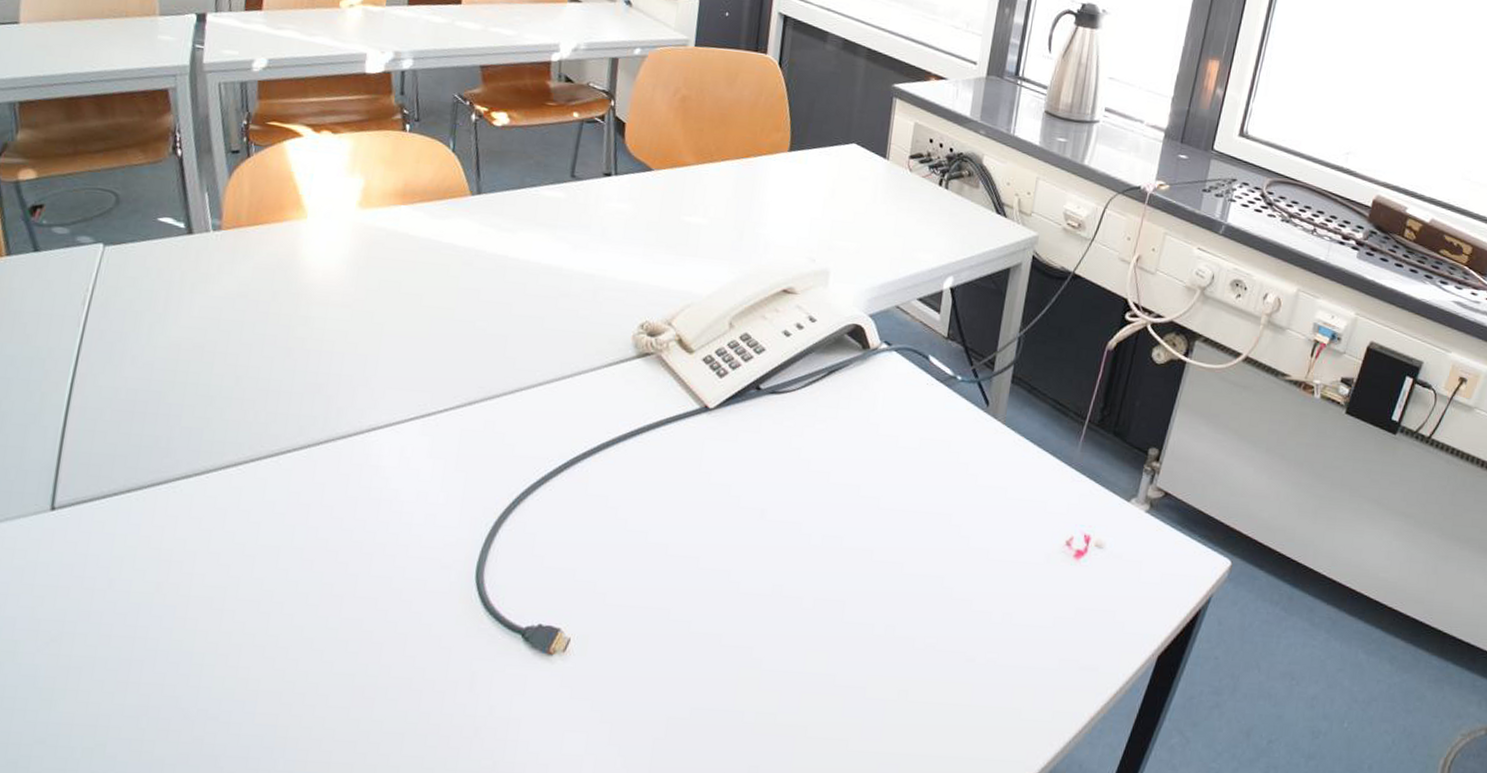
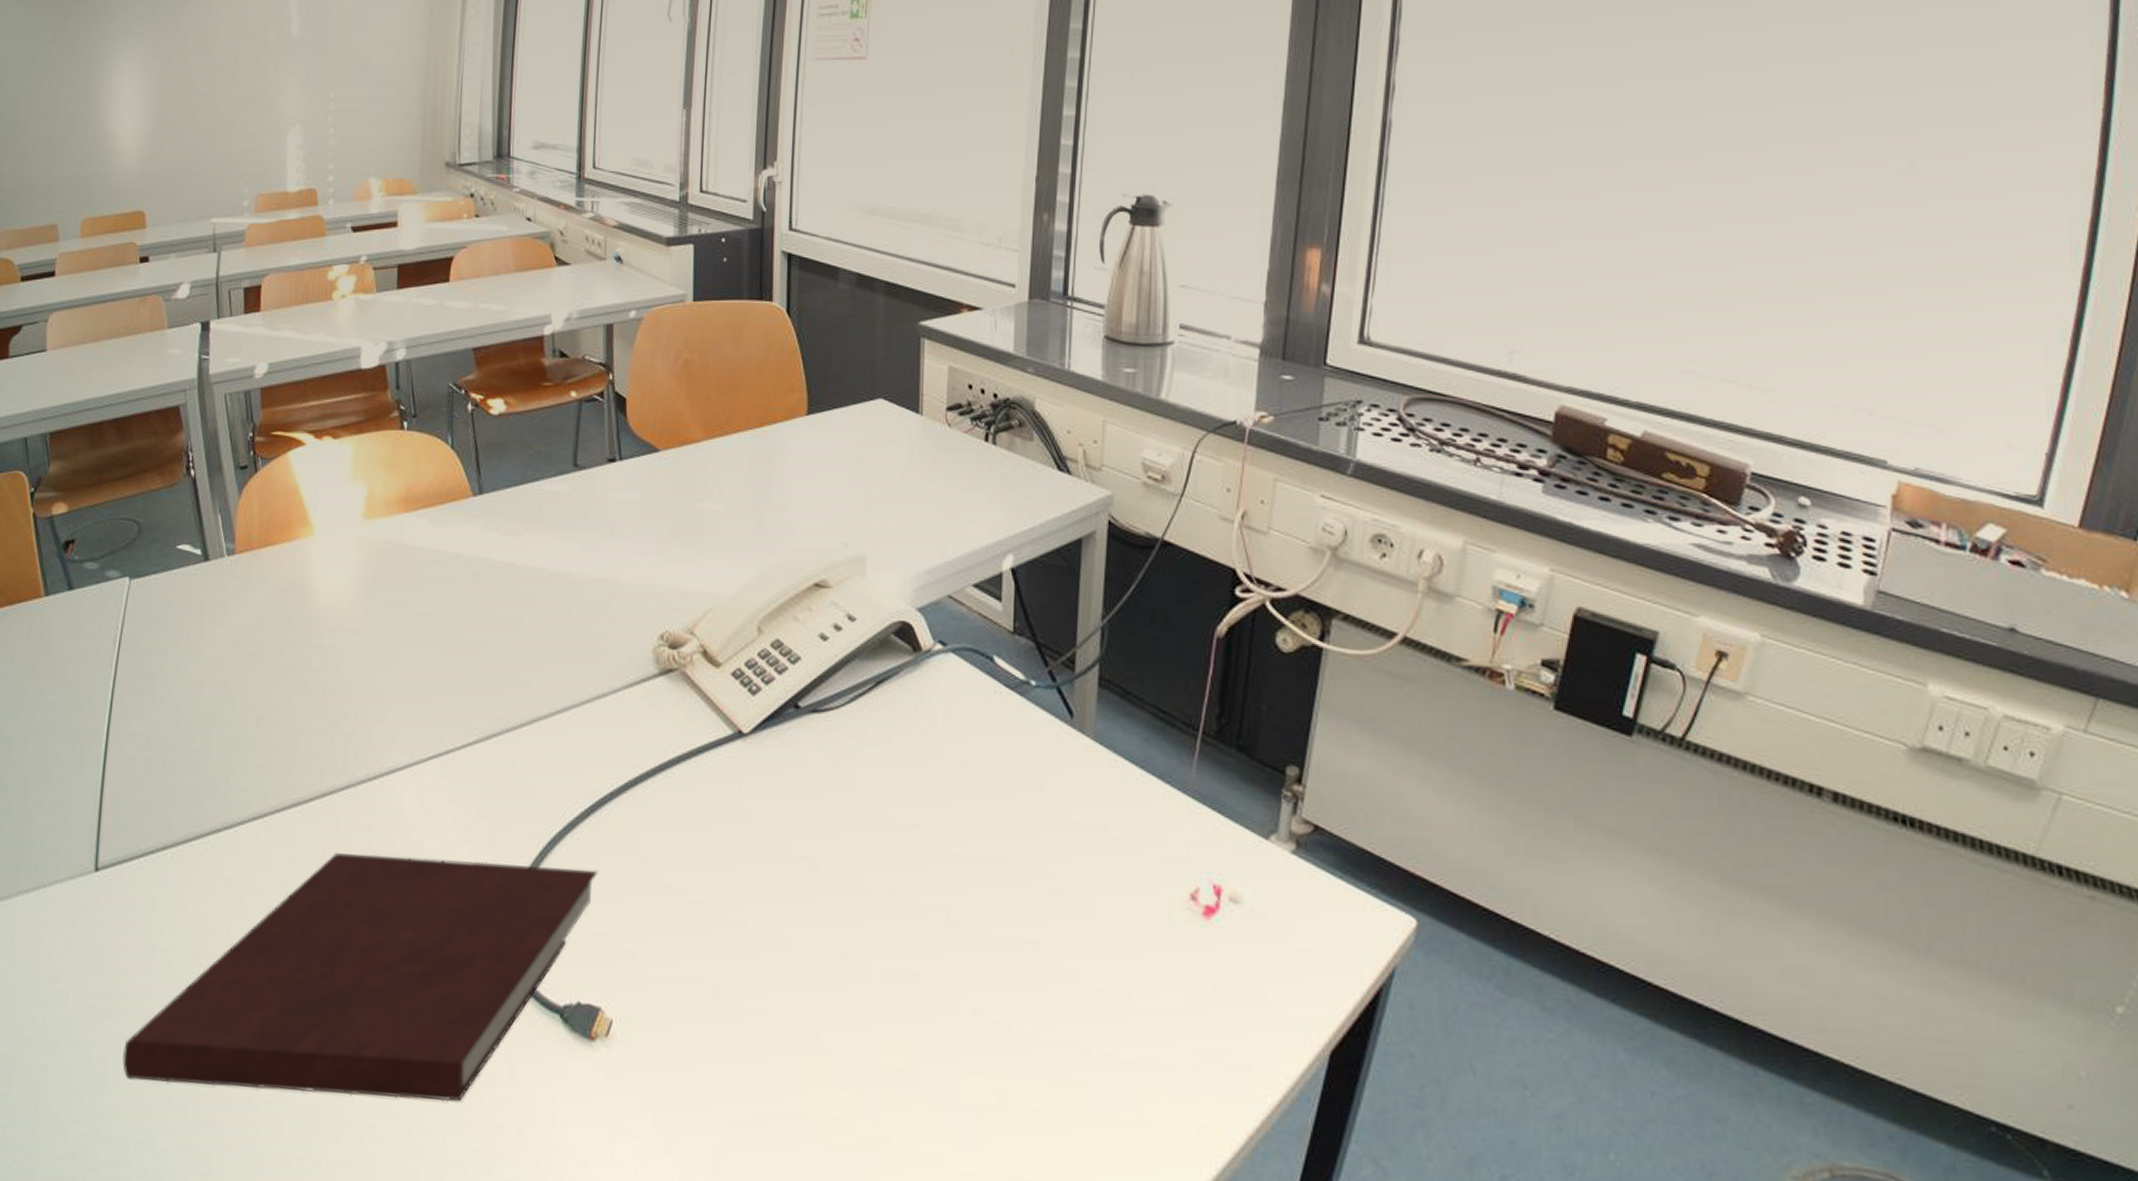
notebook: none [73,498,567,708] -> present [122,853,598,1102]

